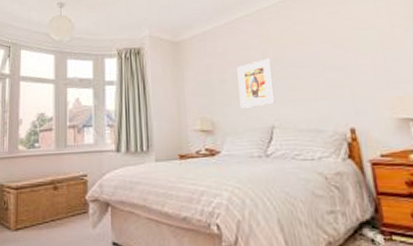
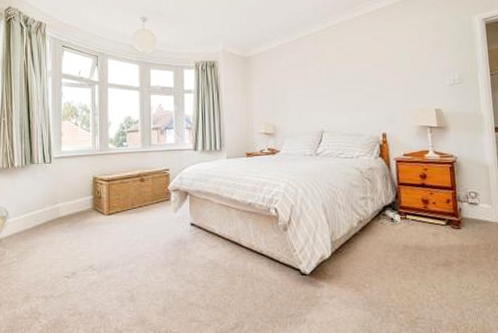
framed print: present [237,58,276,108] -> none [296,74,326,116]

